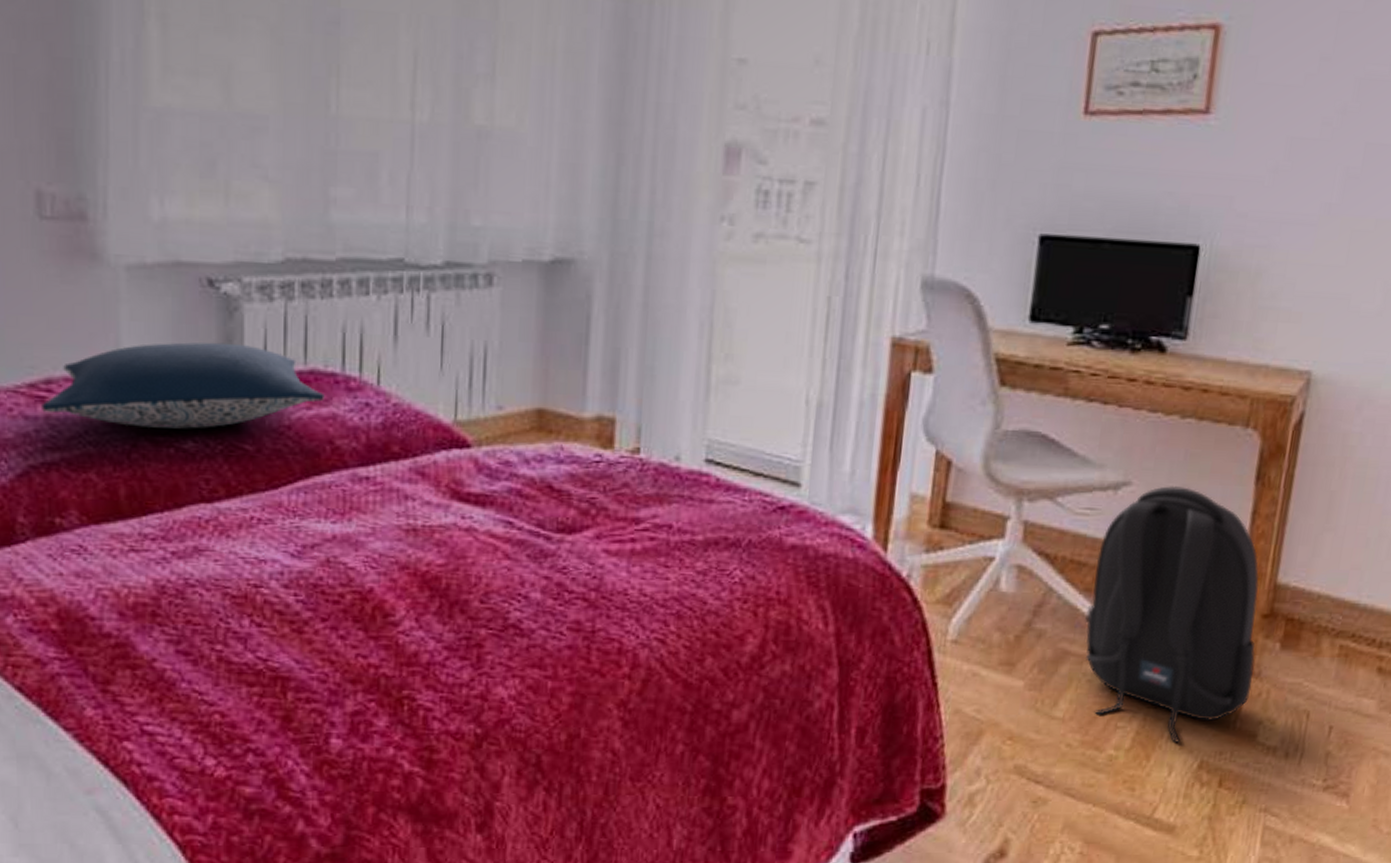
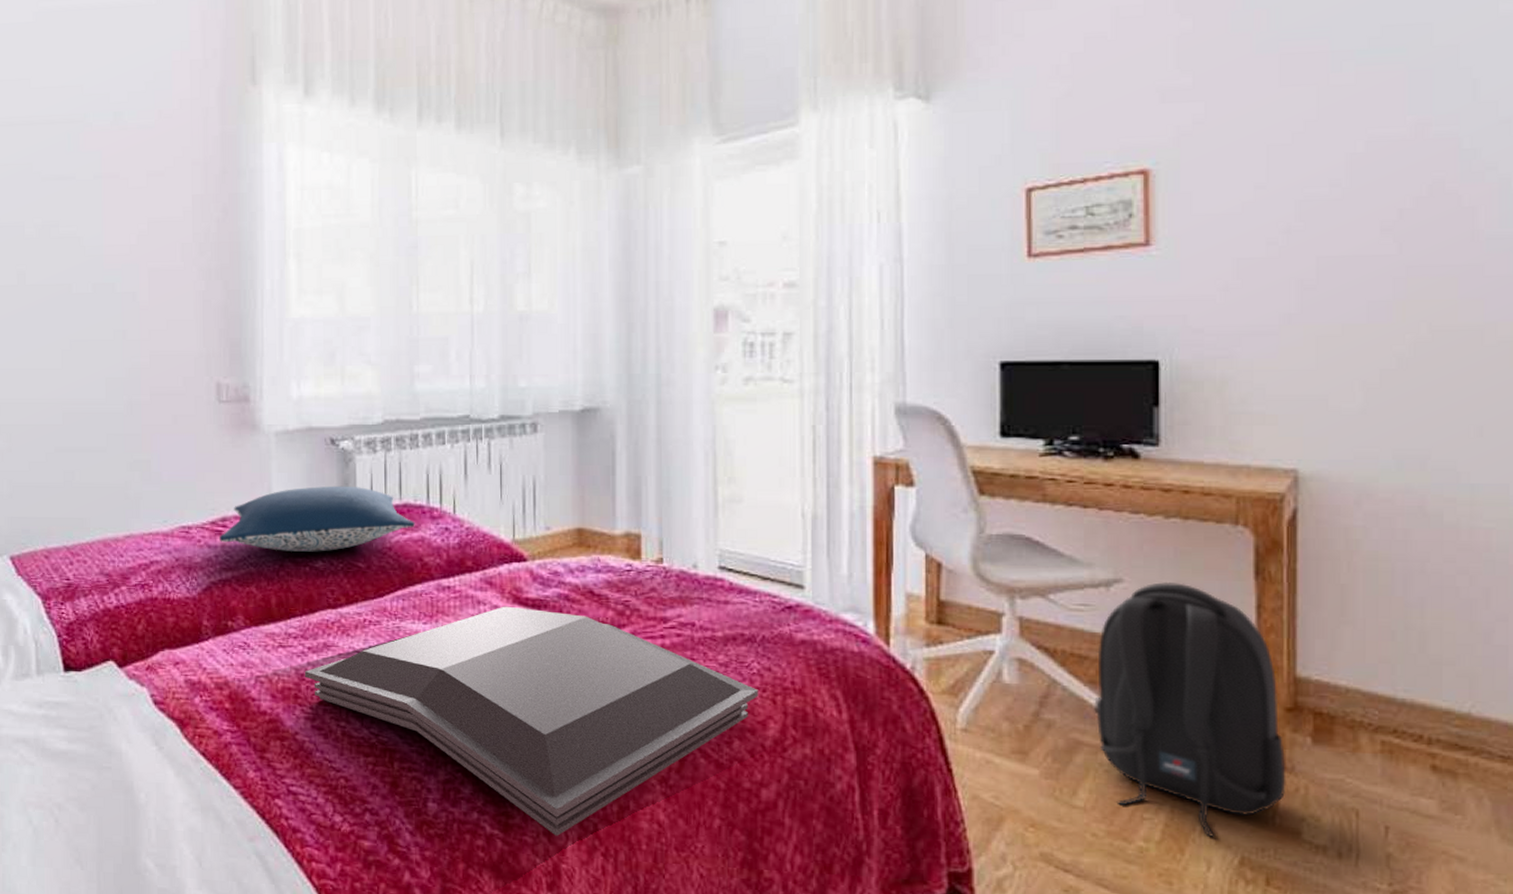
serving tray: none [166,502,739,771] -> present [304,606,758,836]

